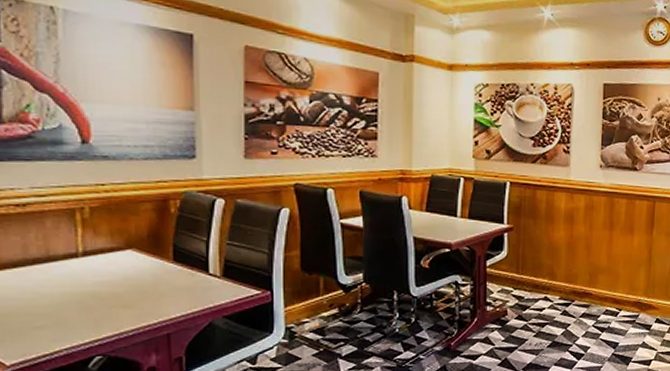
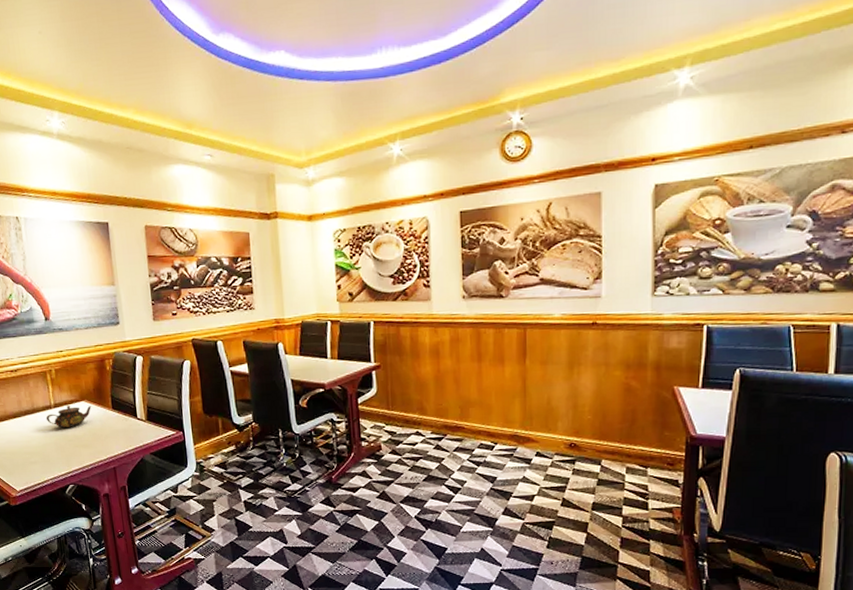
teapot: none [67,254,143,284] -> present [45,406,92,429]

